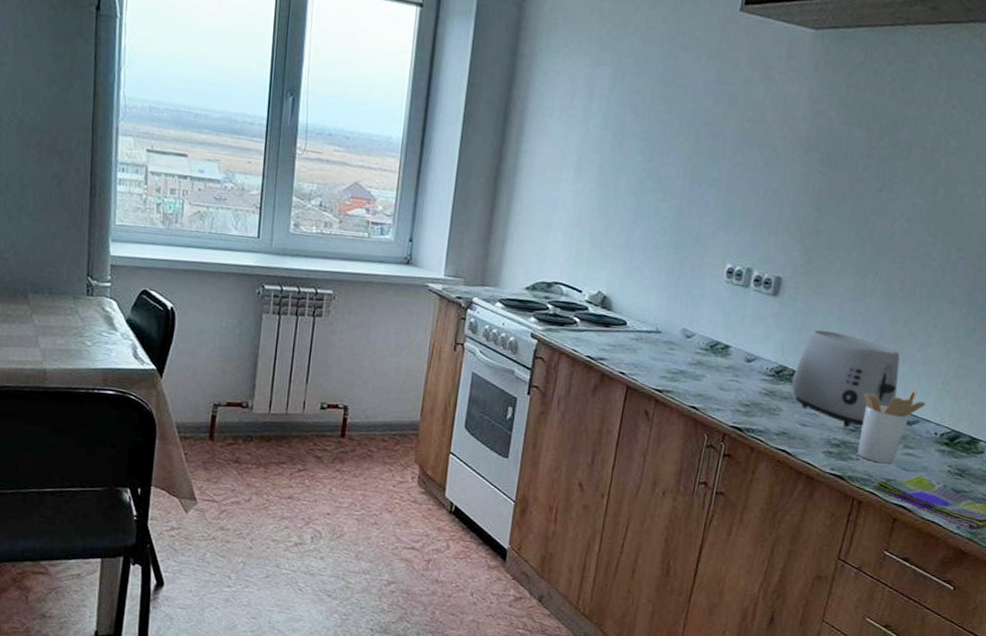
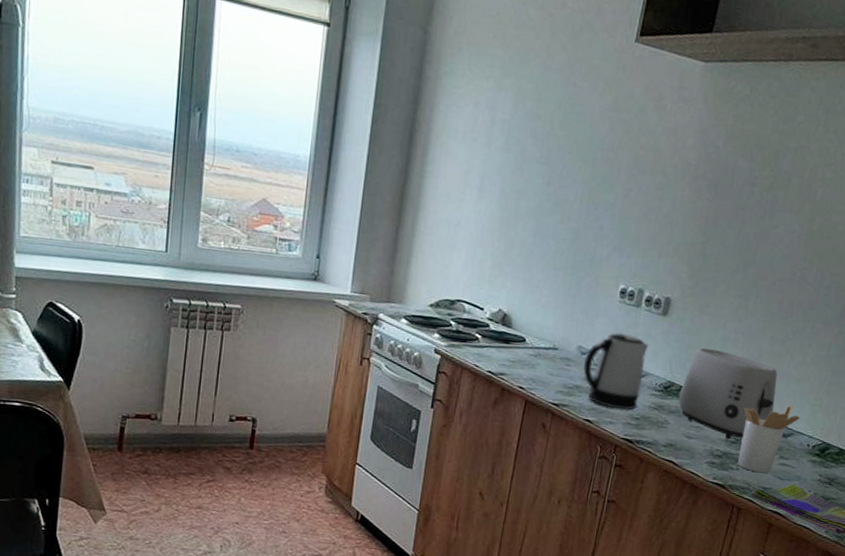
kettle: none [688,314,759,396] -> present [583,332,649,410]

